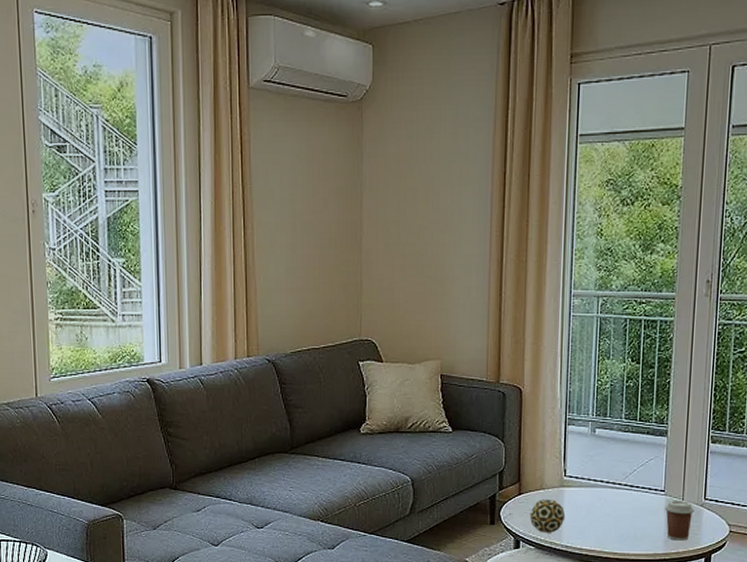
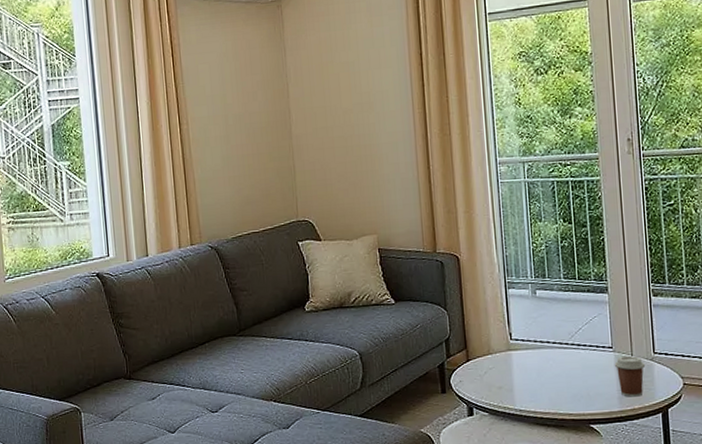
decorative ball: present [529,498,565,533] -> none [480,363,516,398]

